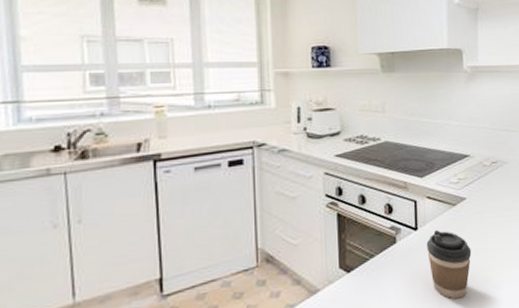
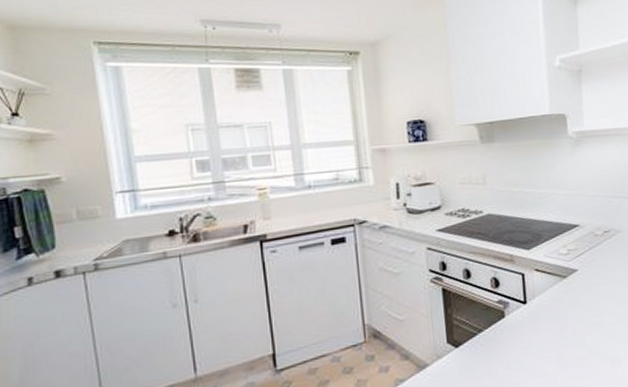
coffee cup: present [426,230,472,299] -> none [536,303,586,374]

